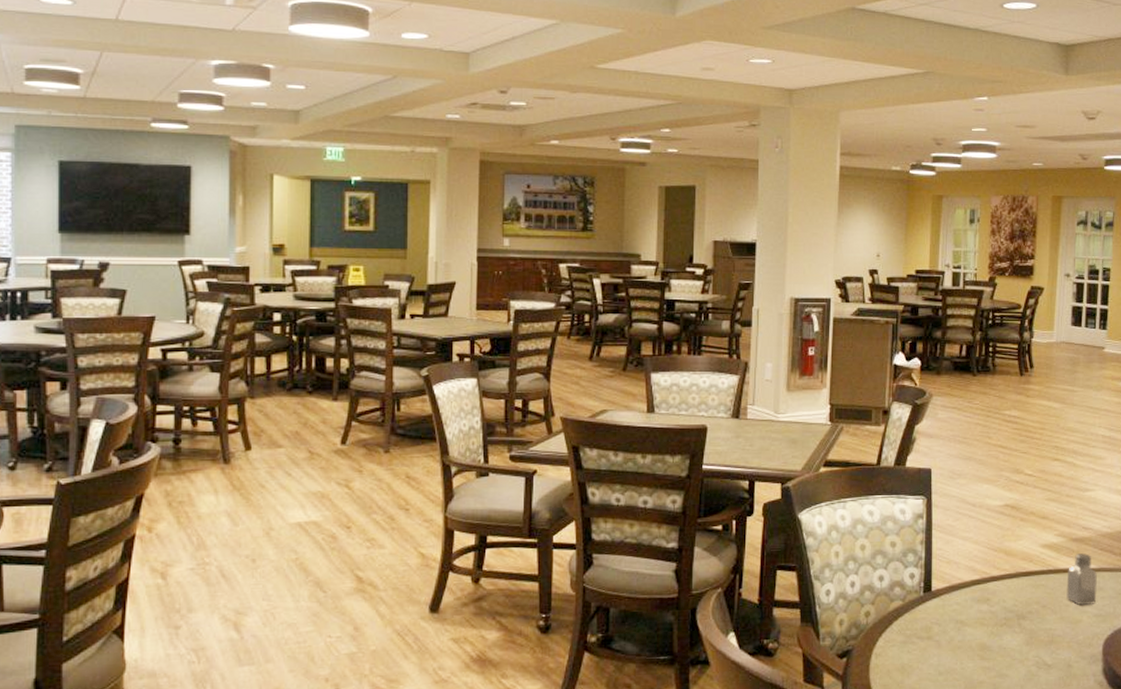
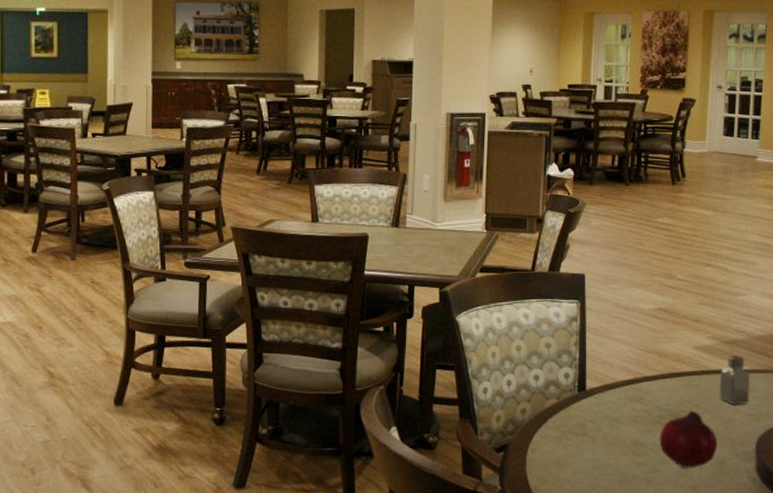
fruit: none [1006,611,1065,673] -> present [659,410,718,469]

